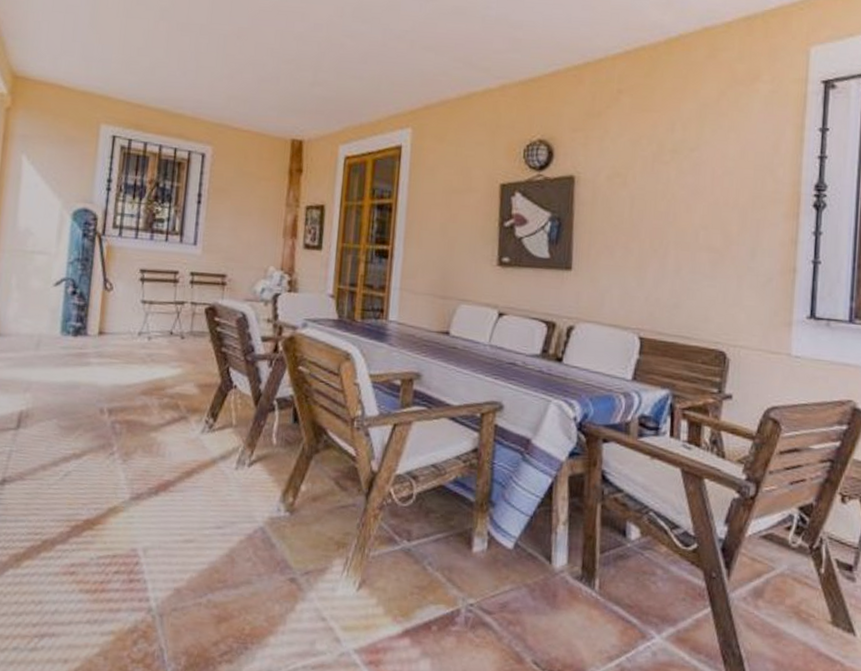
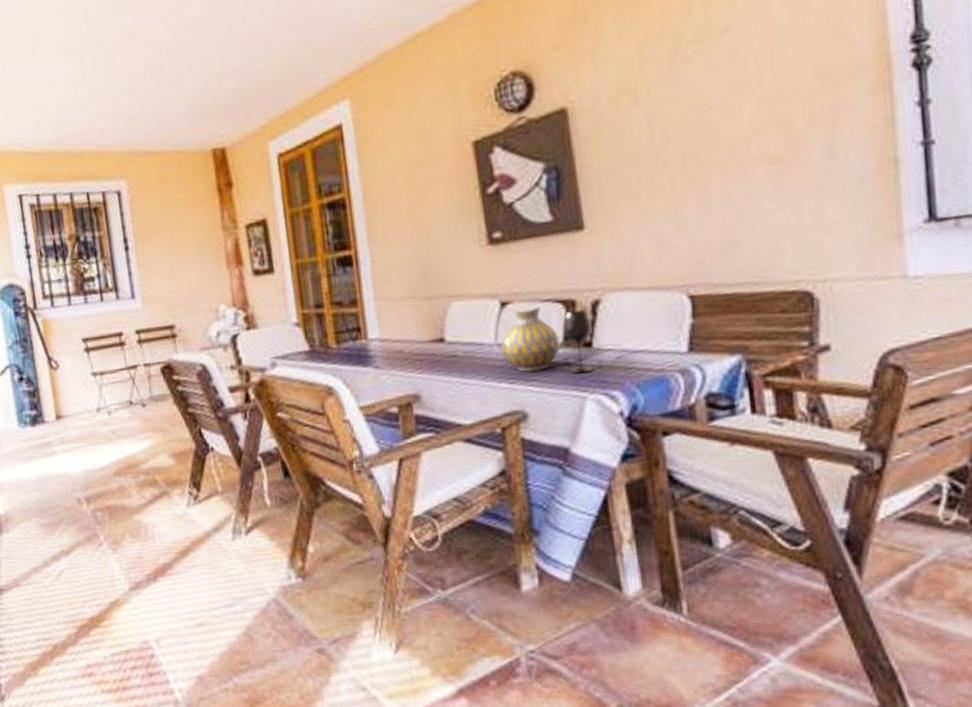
pitcher: none [493,322,539,373] -> present [502,306,560,372]
wine glass: none [542,330,565,382] -> present [563,309,593,374]

